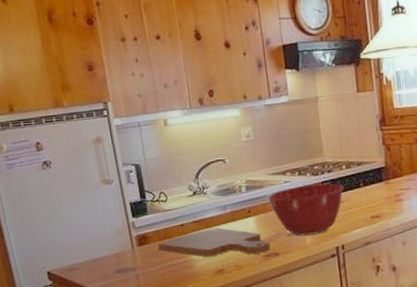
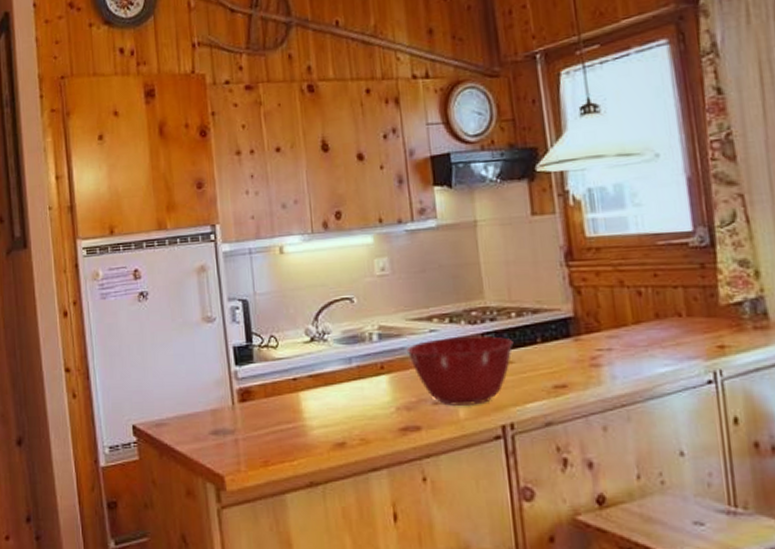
cutting board: present [158,227,271,257] -> none [264,386,409,426]

